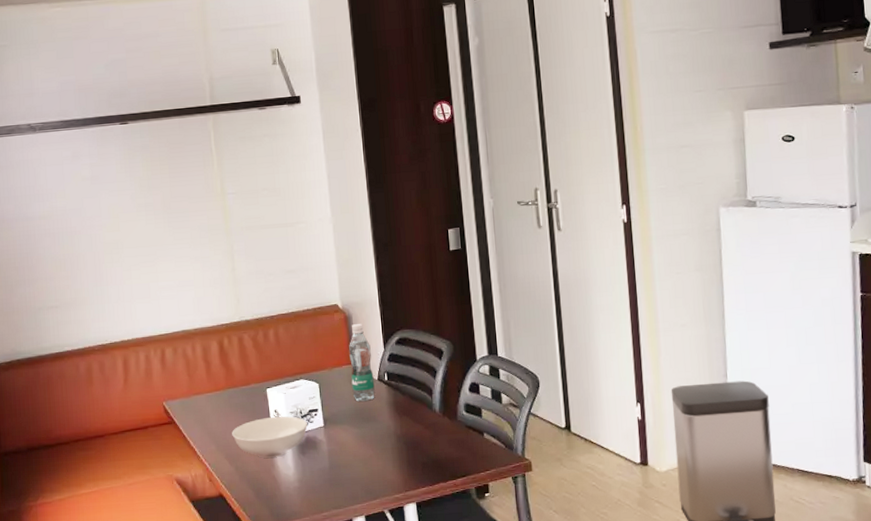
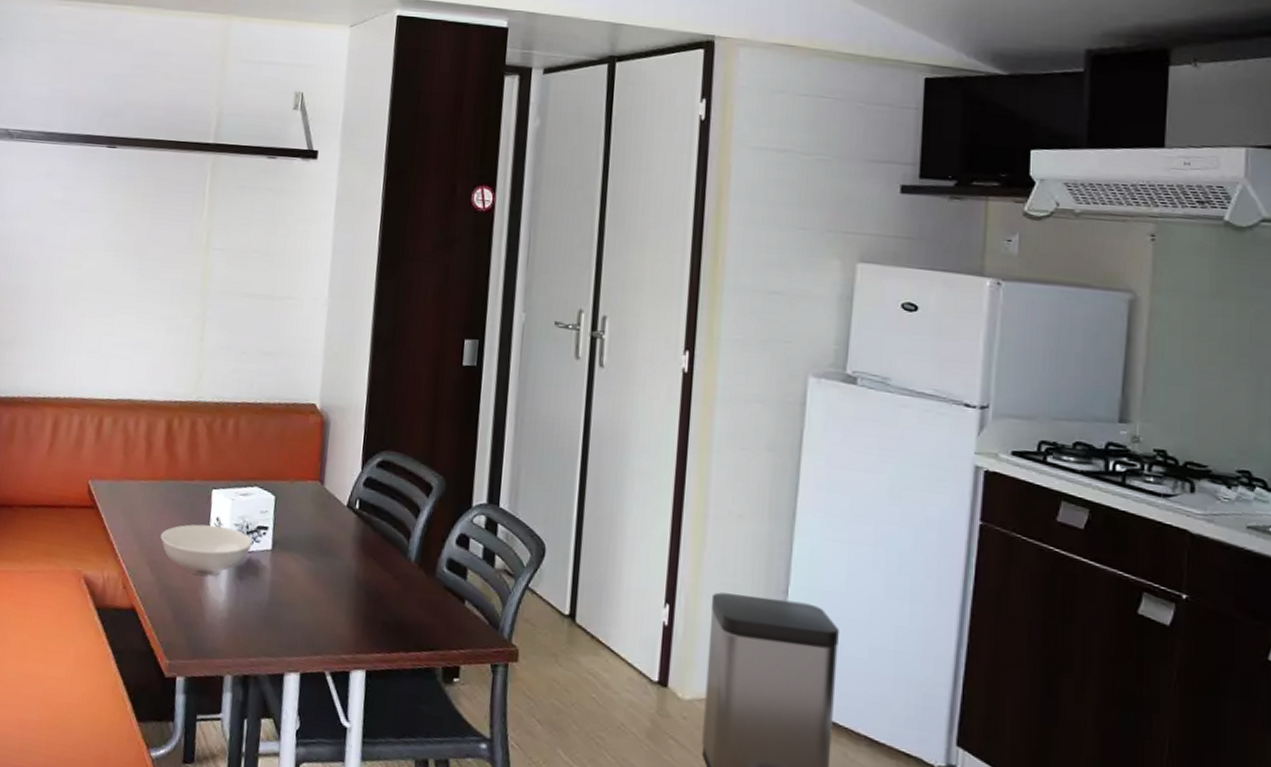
bottle: present [348,323,375,402] -> none [313,432,346,531]

